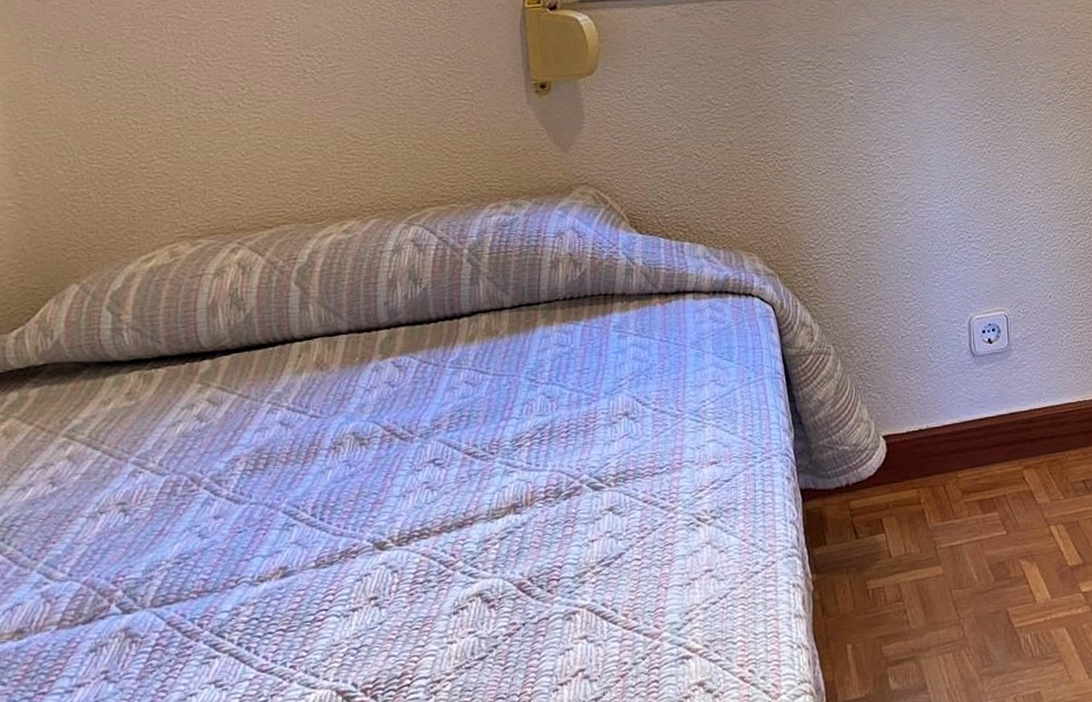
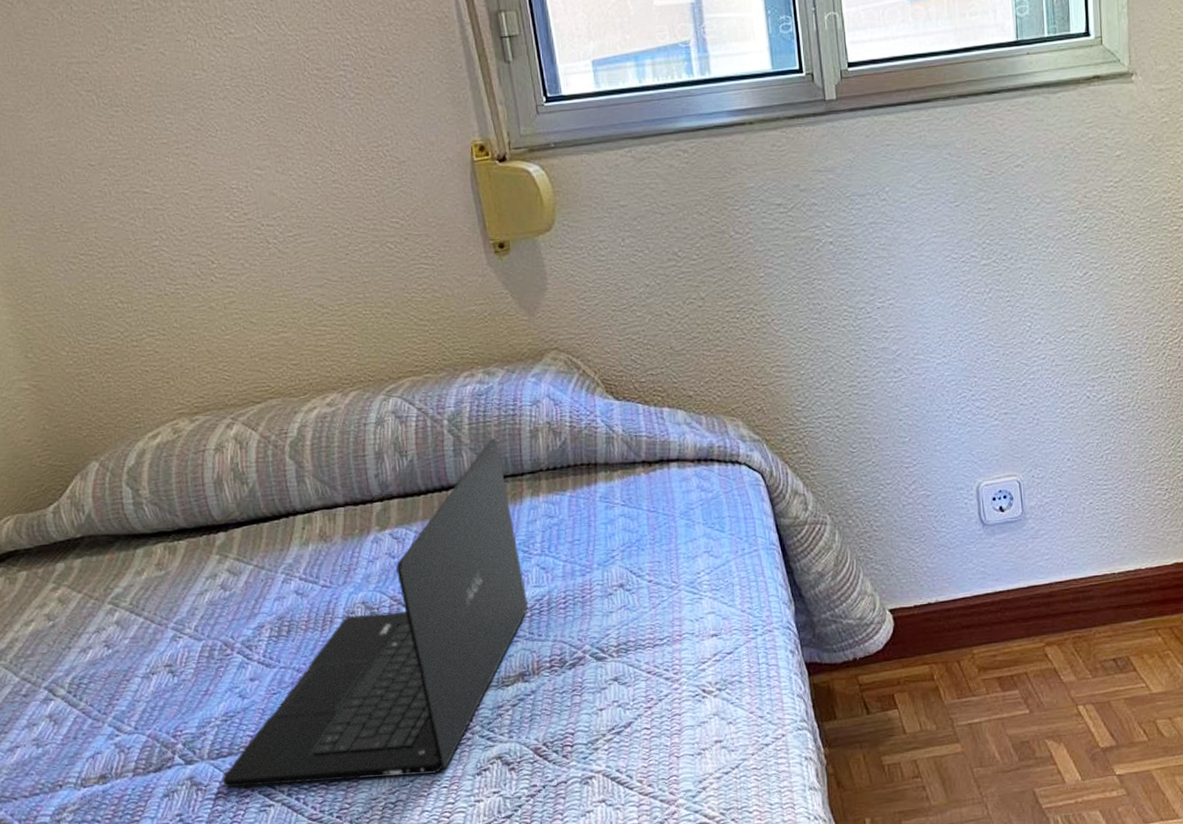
laptop: none [163,267,530,639] -> present [222,437,529,788]

